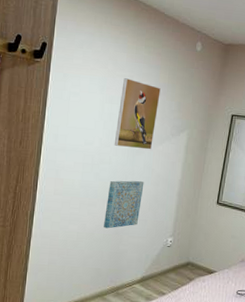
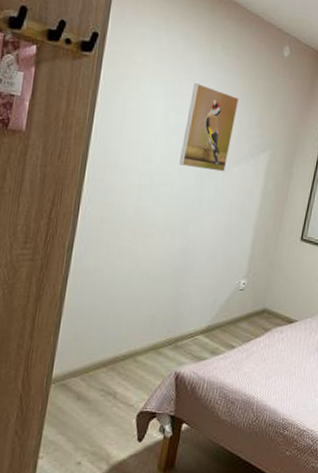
wall art: present [104,180,144,229] -> none [162,207,214,267]

